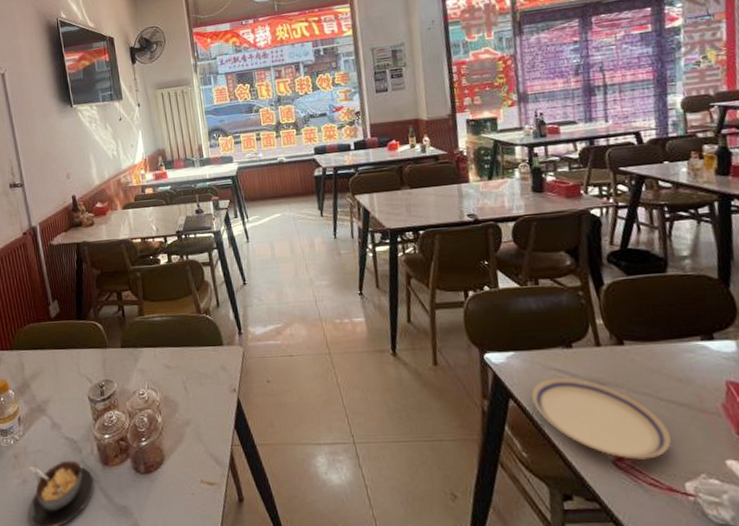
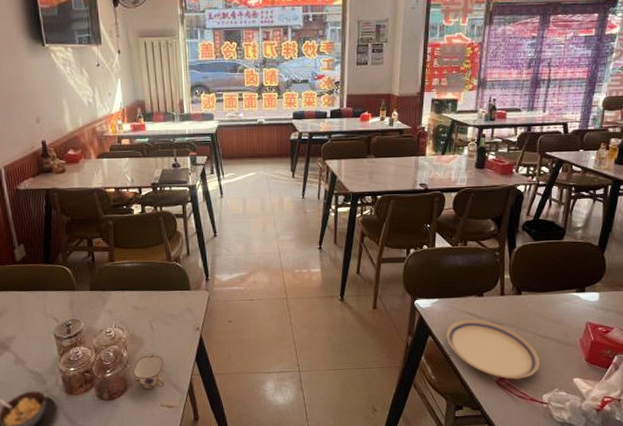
teacup: none [168,421,204,462] -> present [133,355,165,390]

